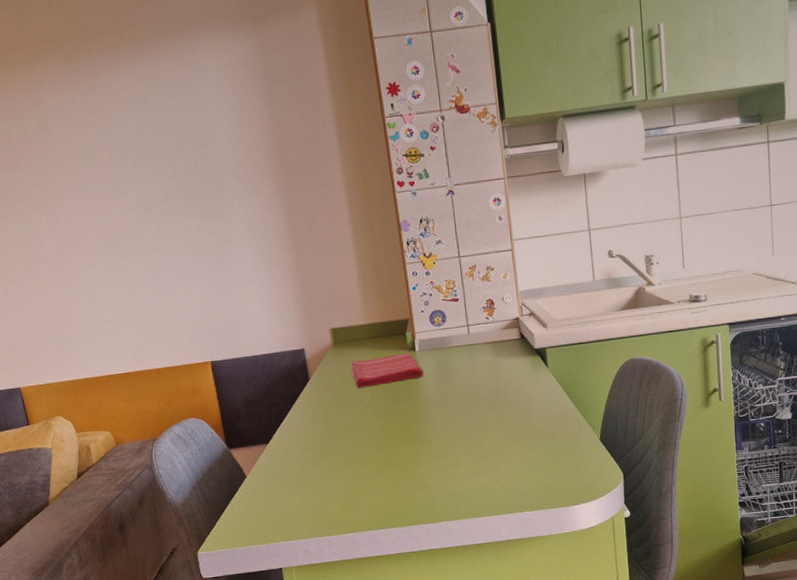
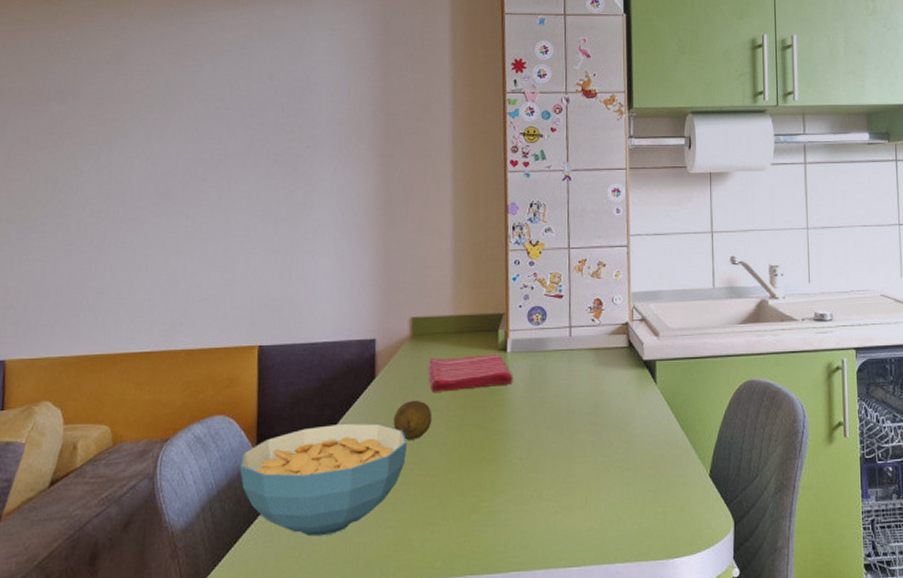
cereal bowl: none [215,416,345,504] -> present [240,423,408,537]
fruit: none [329,395,361,427] -> present [393,400,433,440]

